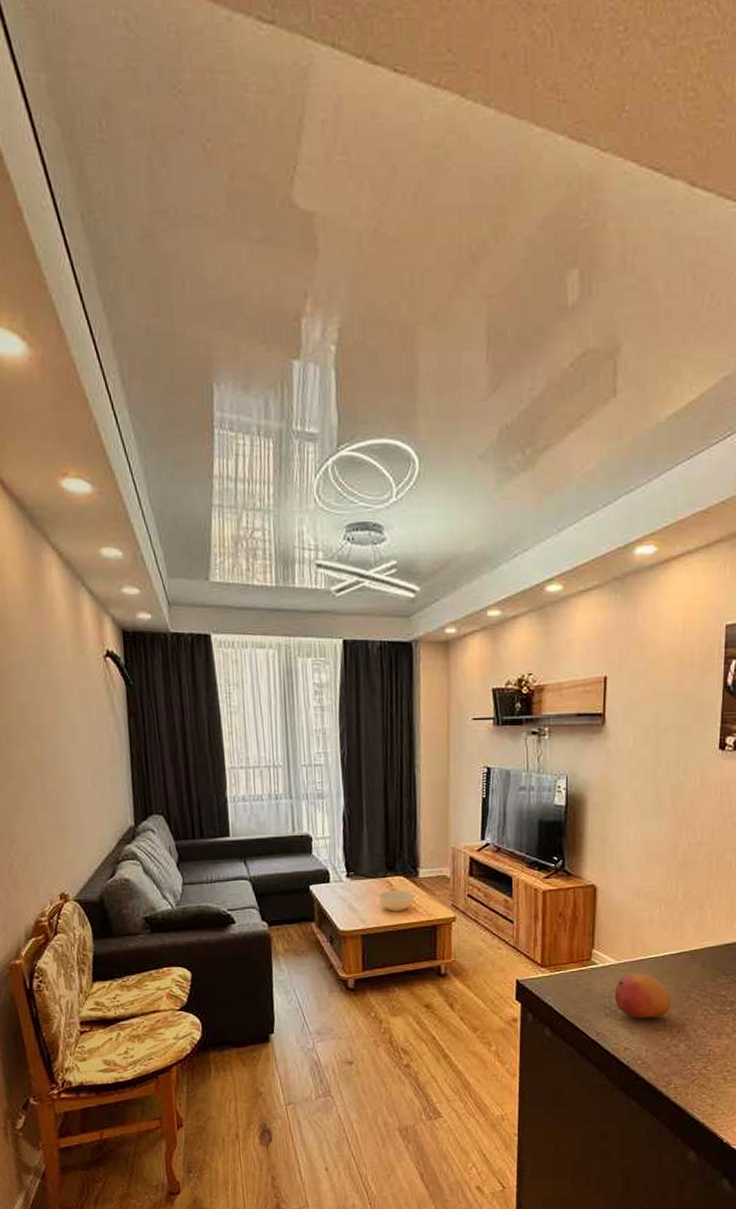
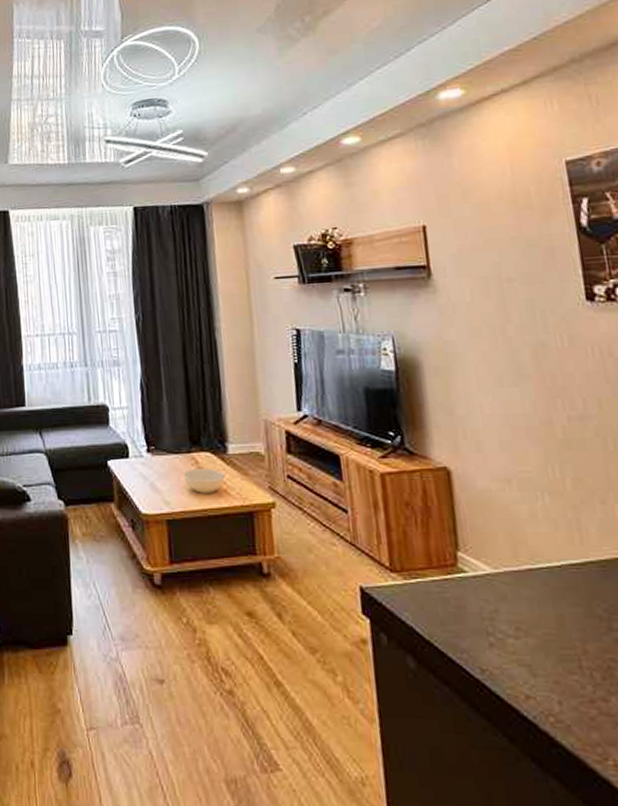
fruit: present [614,973,671,1019] -> none [497,587,585,654]

